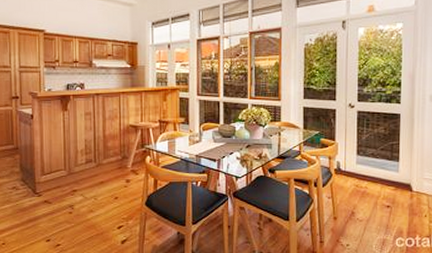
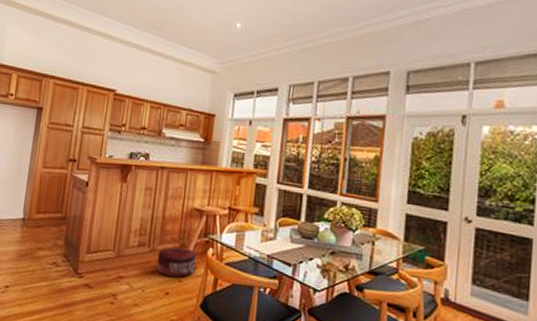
pouf: none [103,159,138,184] -> present [157,246,197,278]

